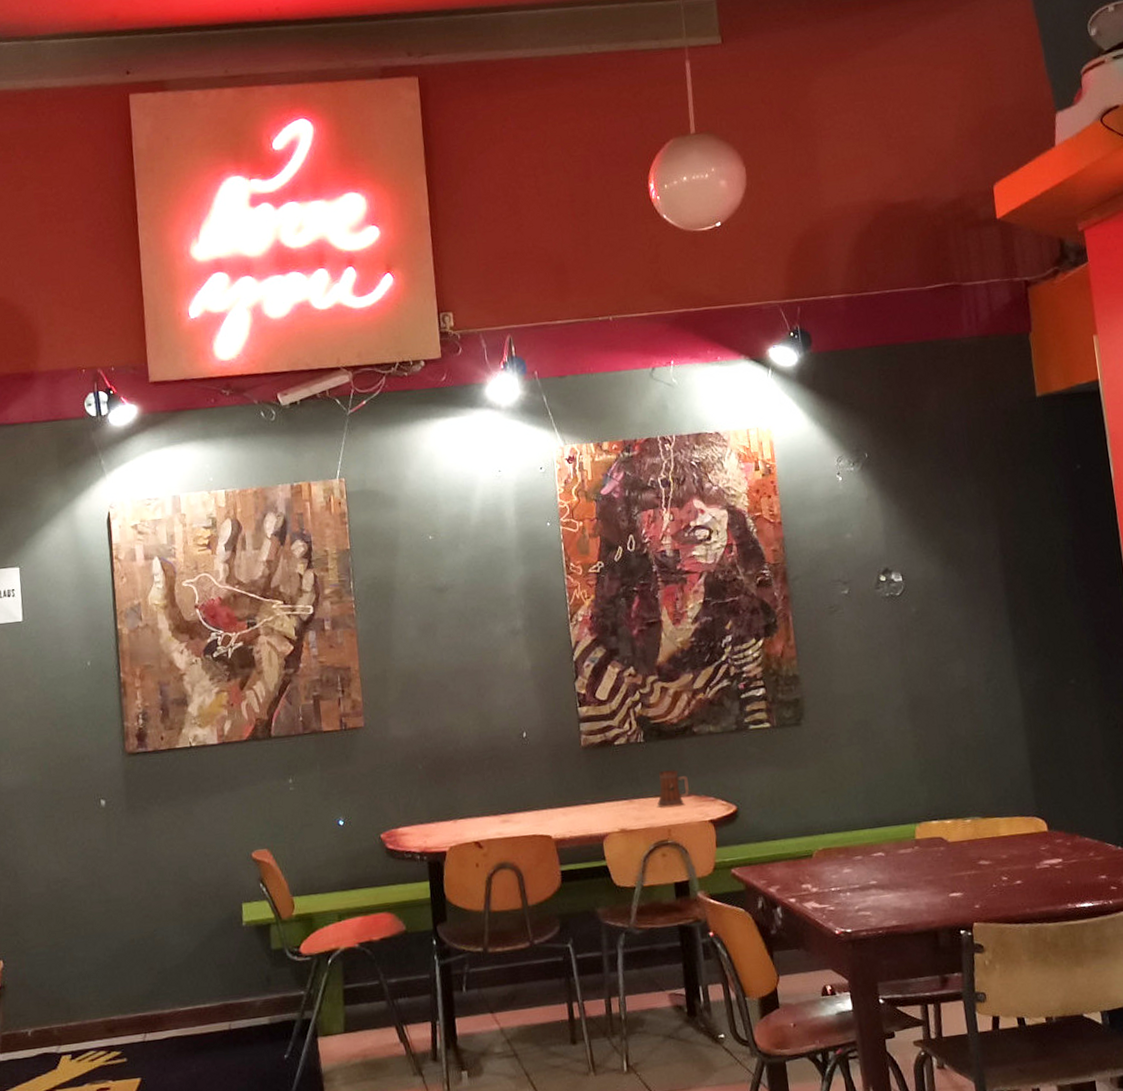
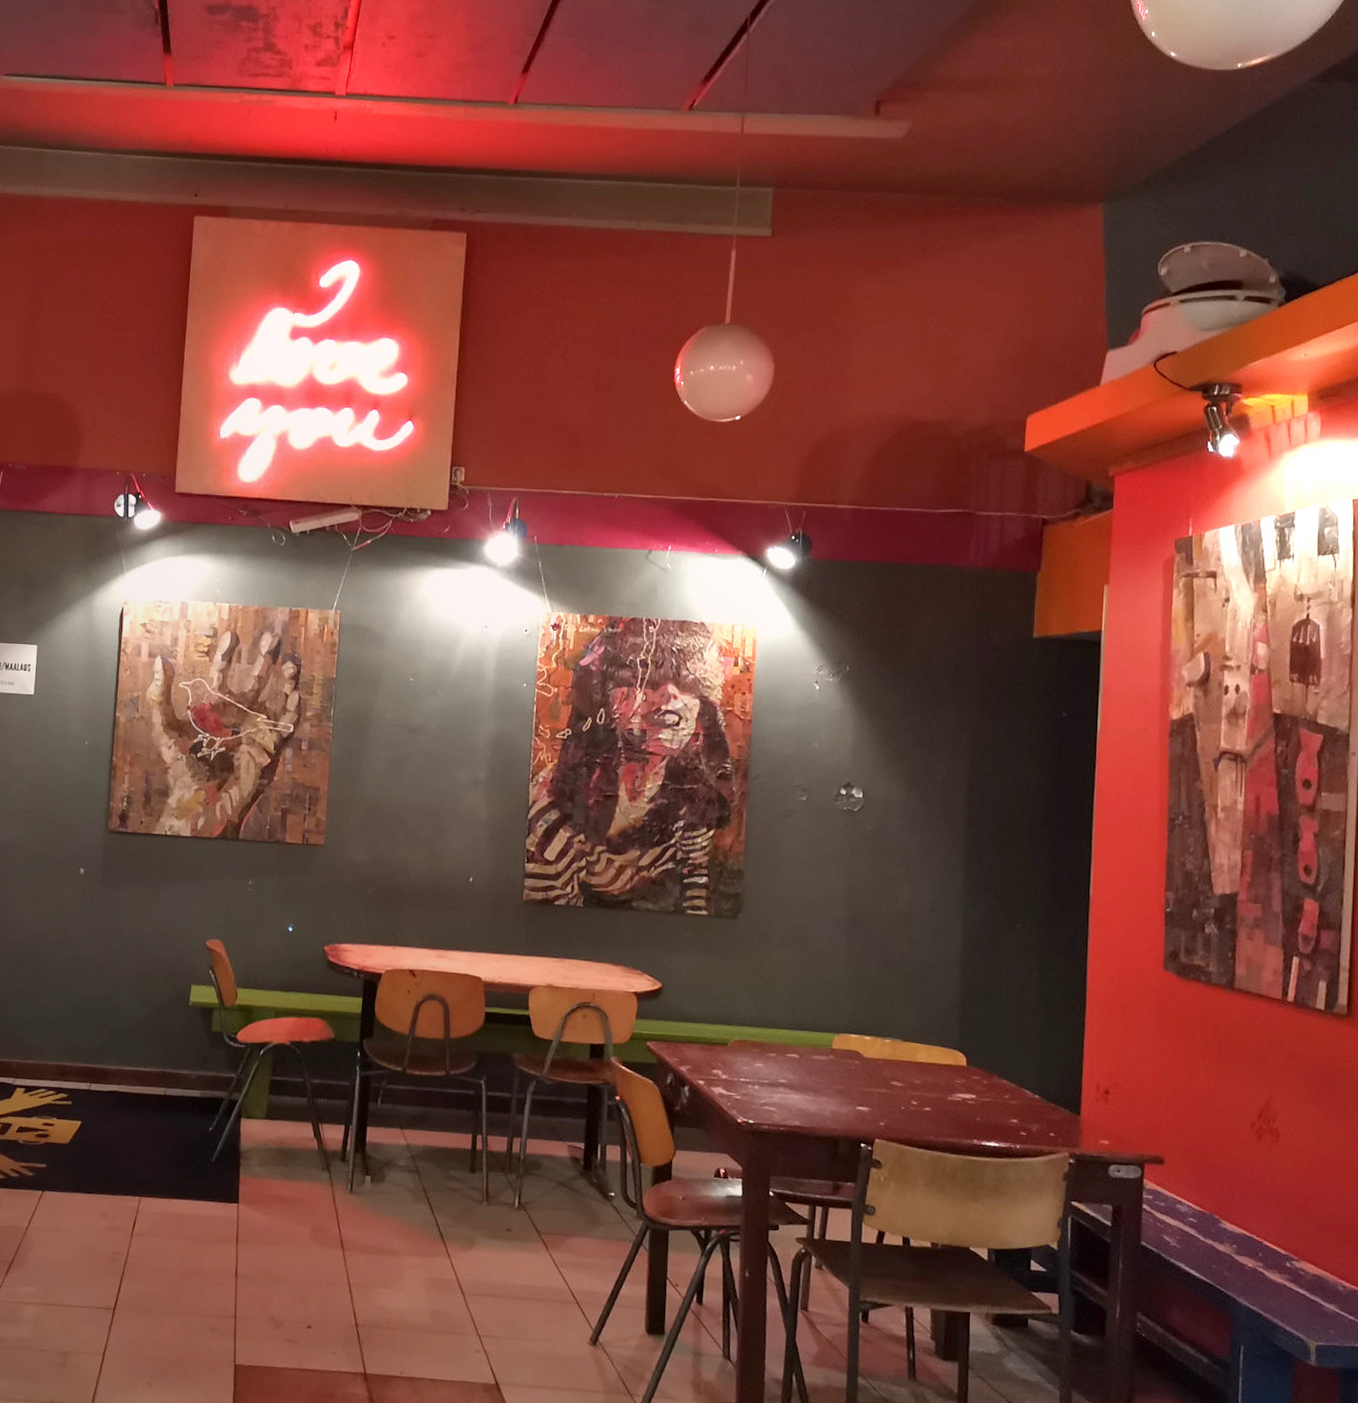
beer mug: present [657,769,689,808] -> none [586,937,619,974]

